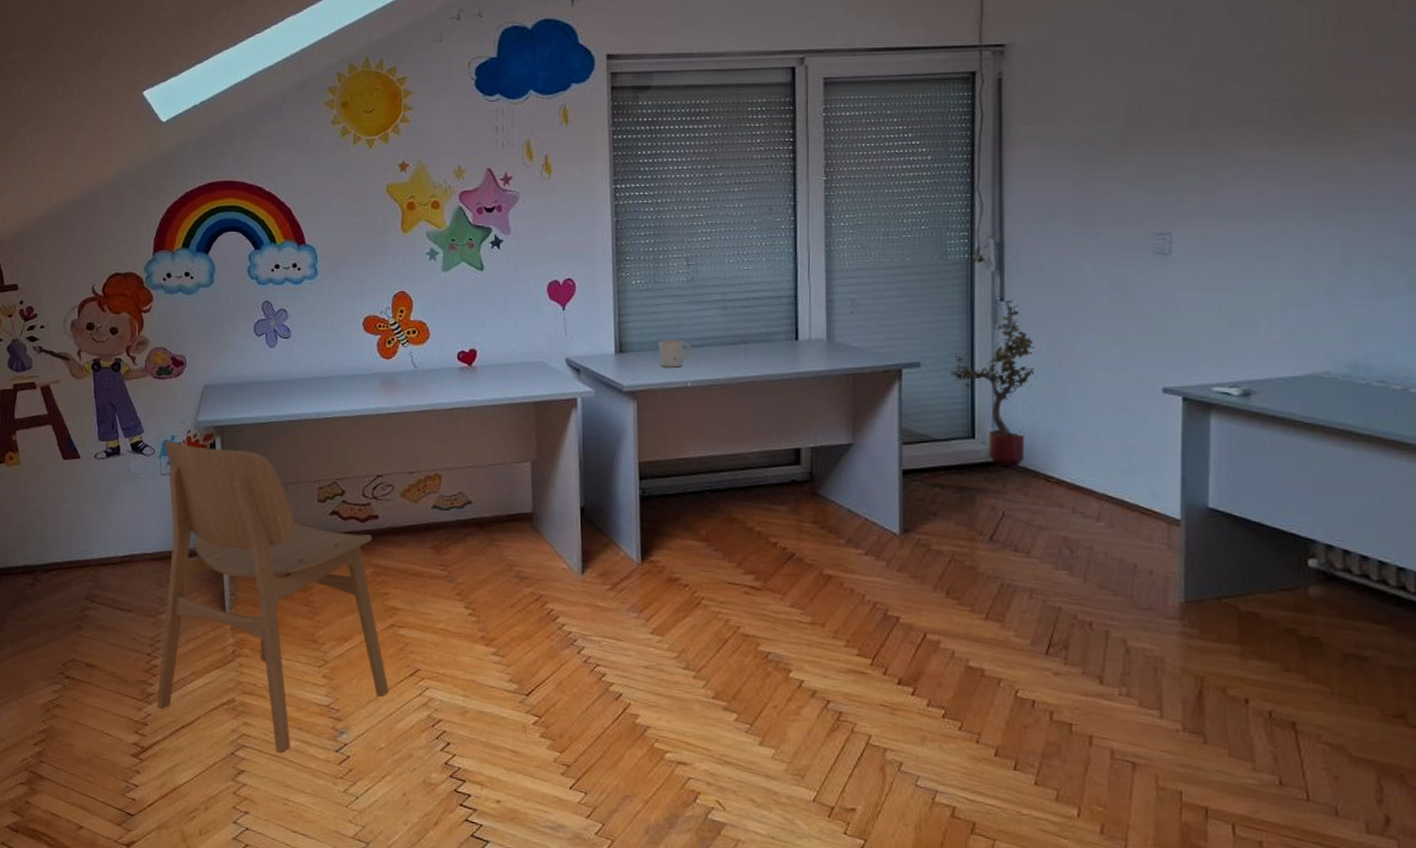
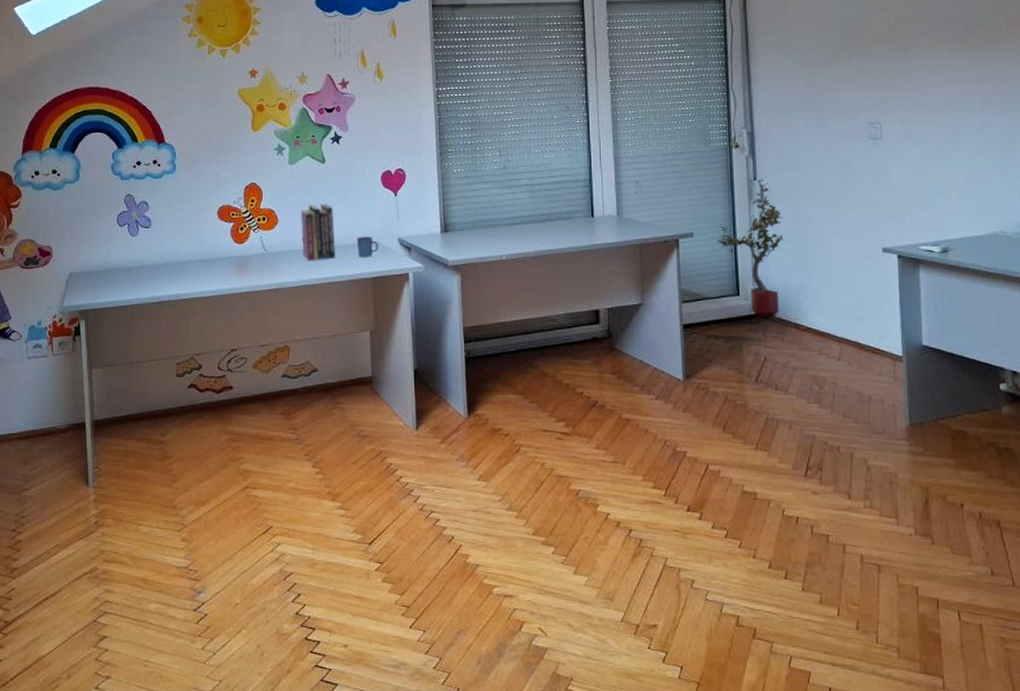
wooden chair: present [156,441,389,753] -> none [20,326,243,616]
books: none [454,316,494,381] -> present [300,204,335,261]
mug: none [517,355,543,379] -> present [356,236,378,258]
mug: present [658,340,691,368] -> none [478,220,505,244]

